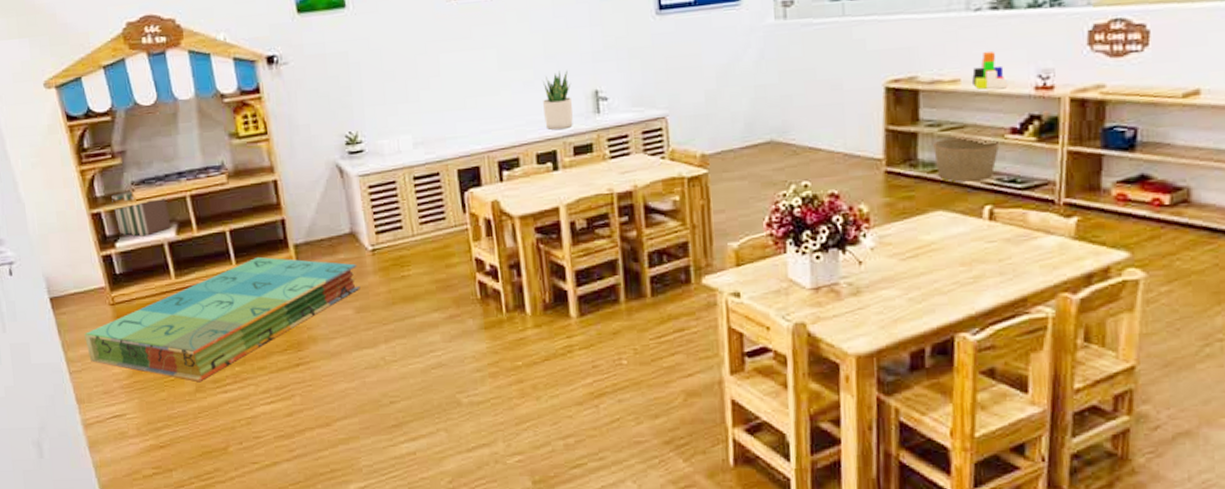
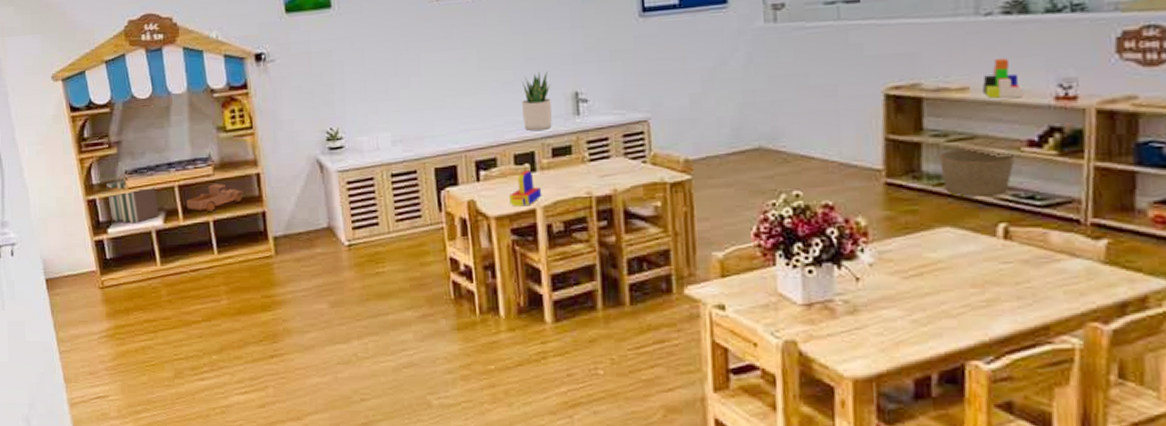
play mat: present [84,256,360,381] -> none [75,247,336,367]
toy truck: none [200,192,262,222] -> present [186,183,244,213]
toy blocks: none [533,169,565,206] -> present [509,170,543,207]

